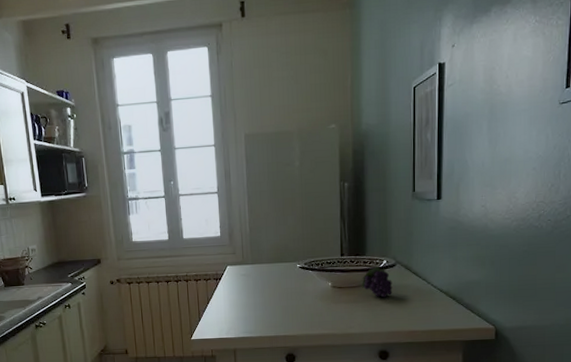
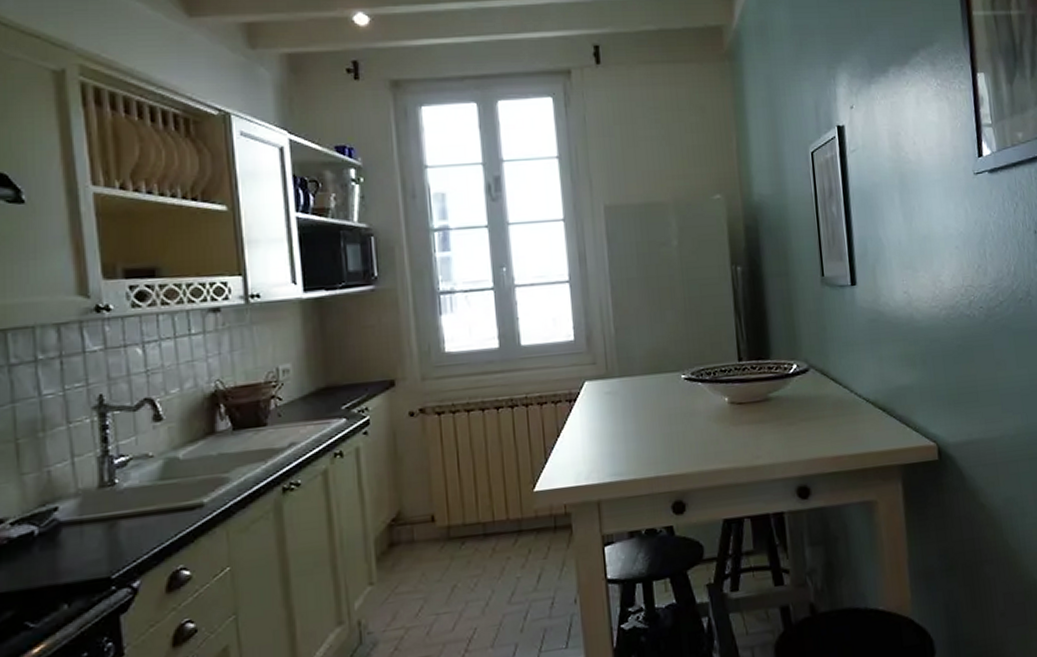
fruit: present [362,266,393,298] -> none [768,372,808,414]

